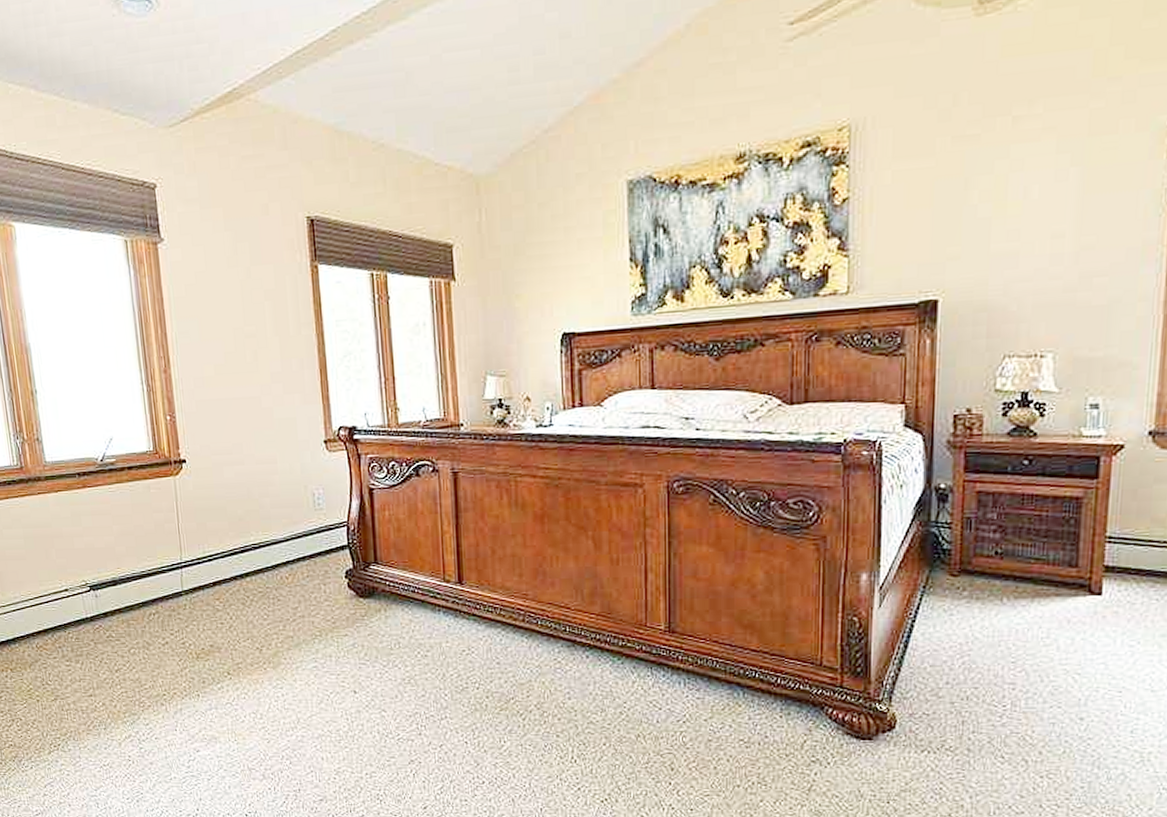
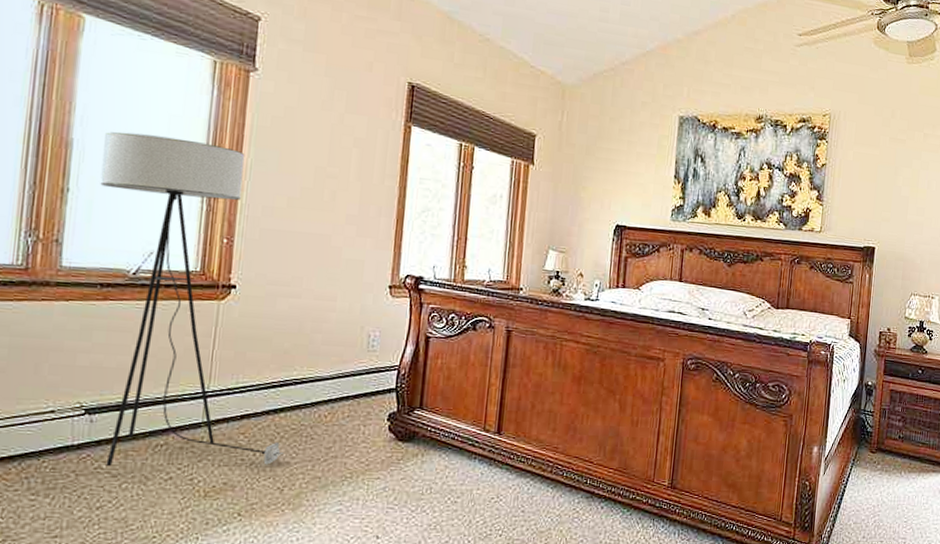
floor lamp: none [53,324,256,635] -> present [100,132,284,467]

